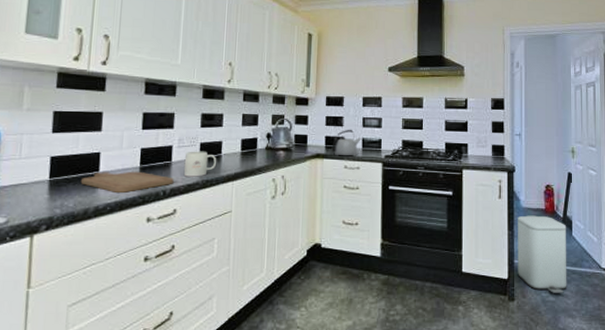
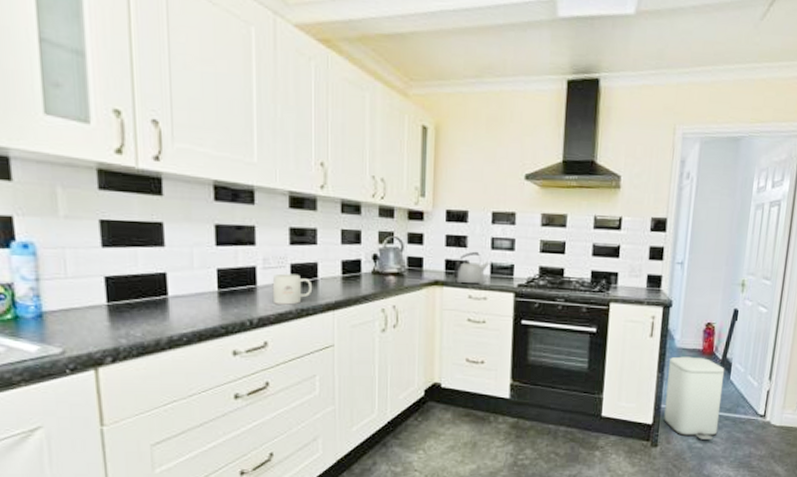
chopping board: present [80,171,174,193] -> none [146,296,261,321]

